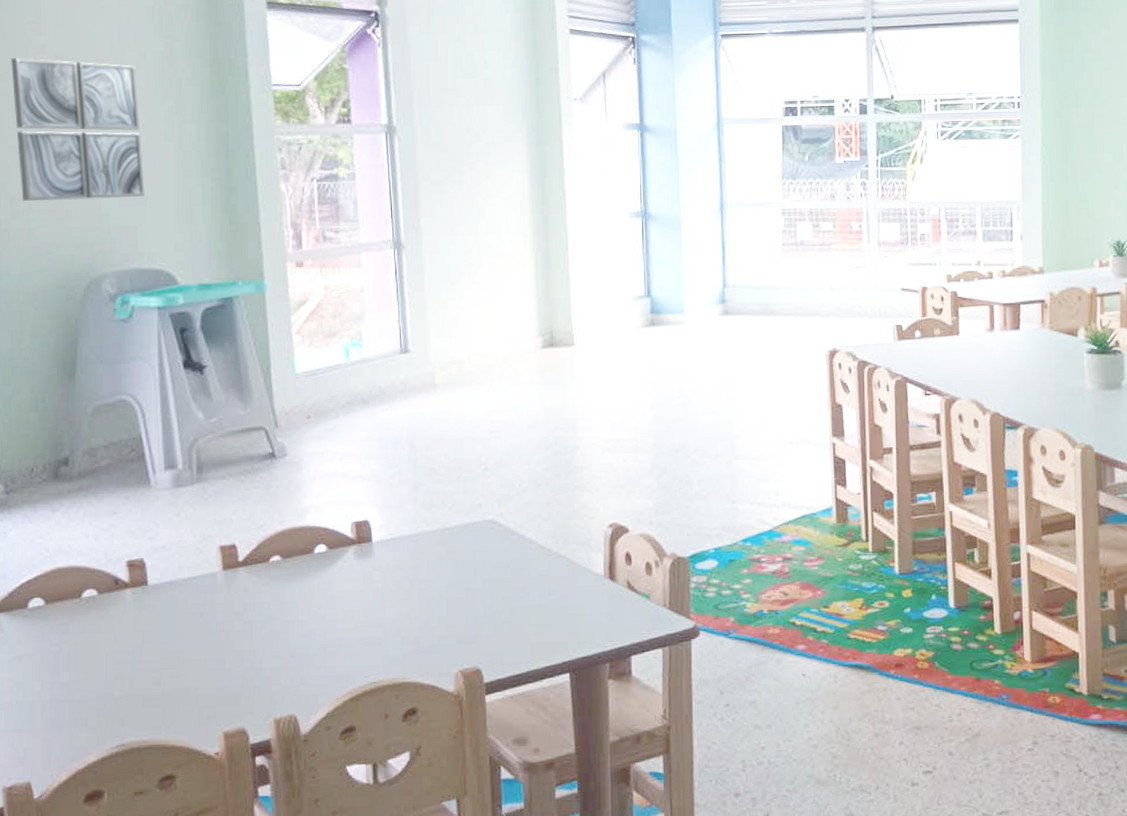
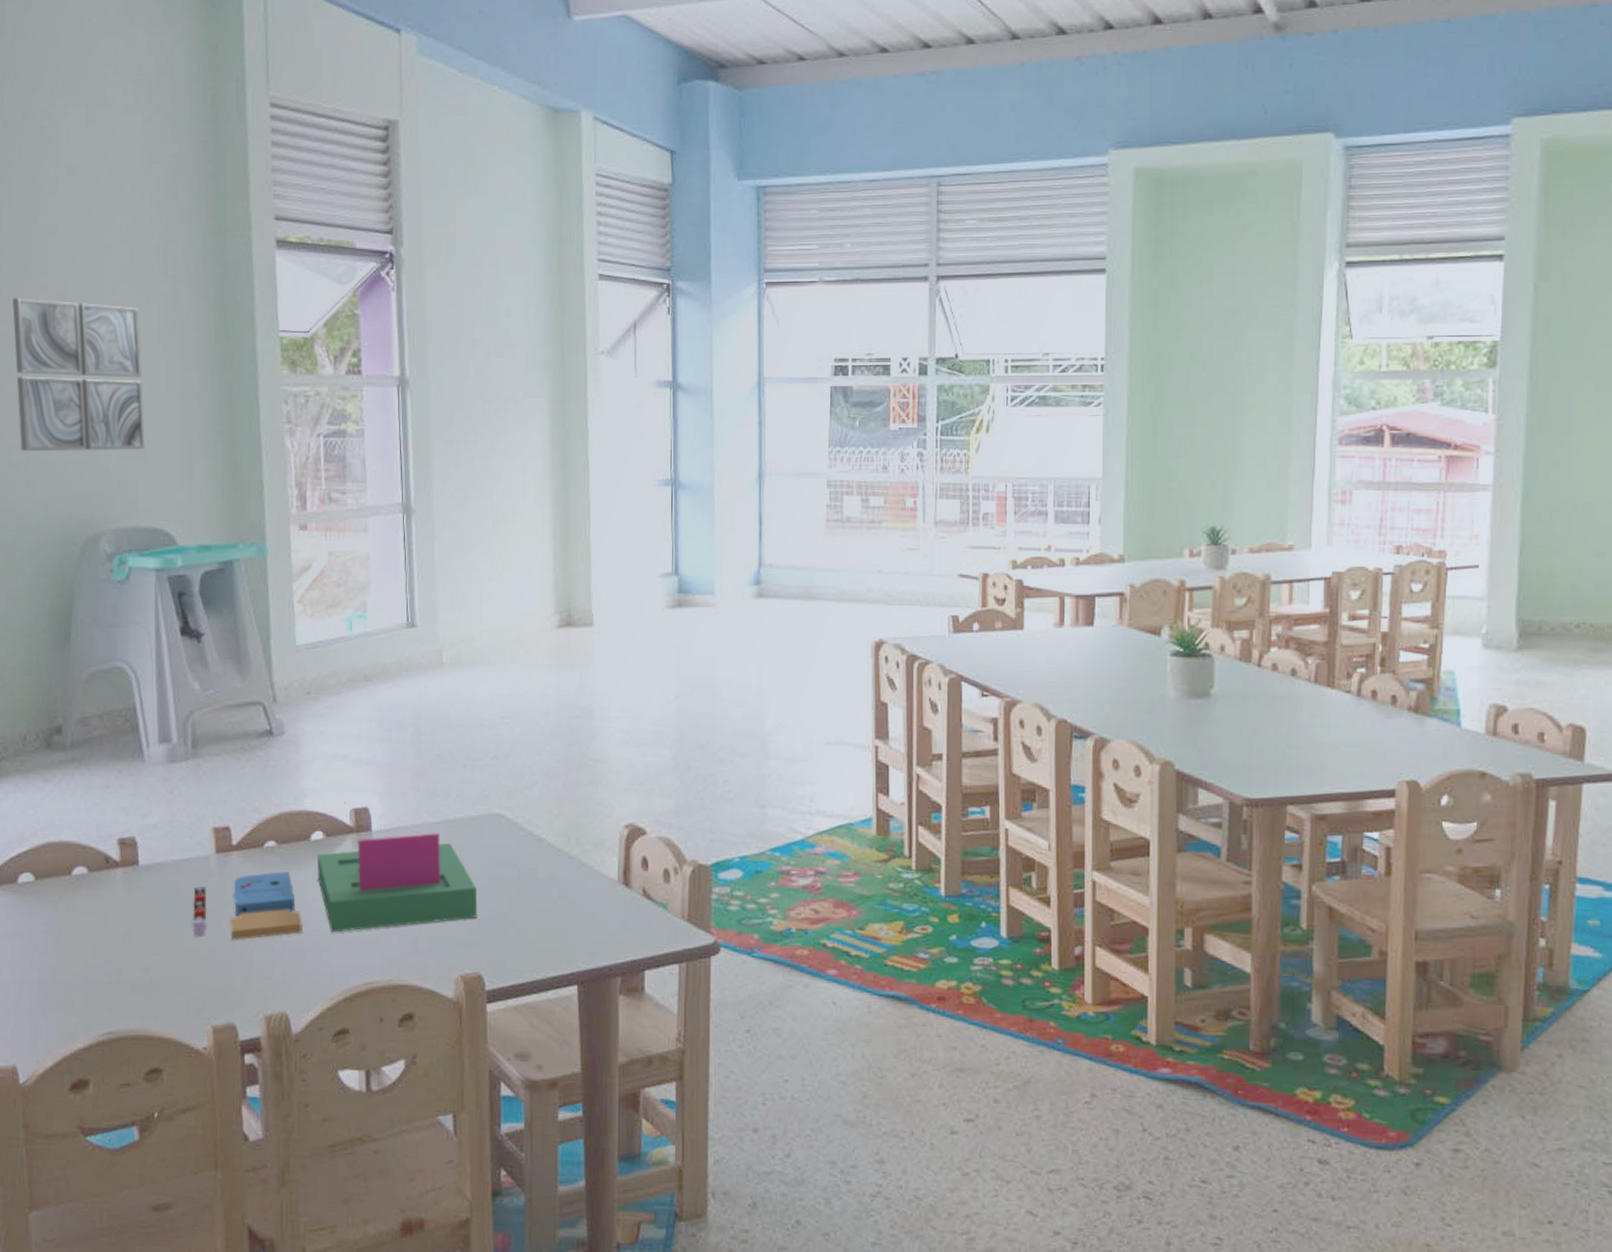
board game: none [202,541,475,650] -> present [193,833,478,940]

